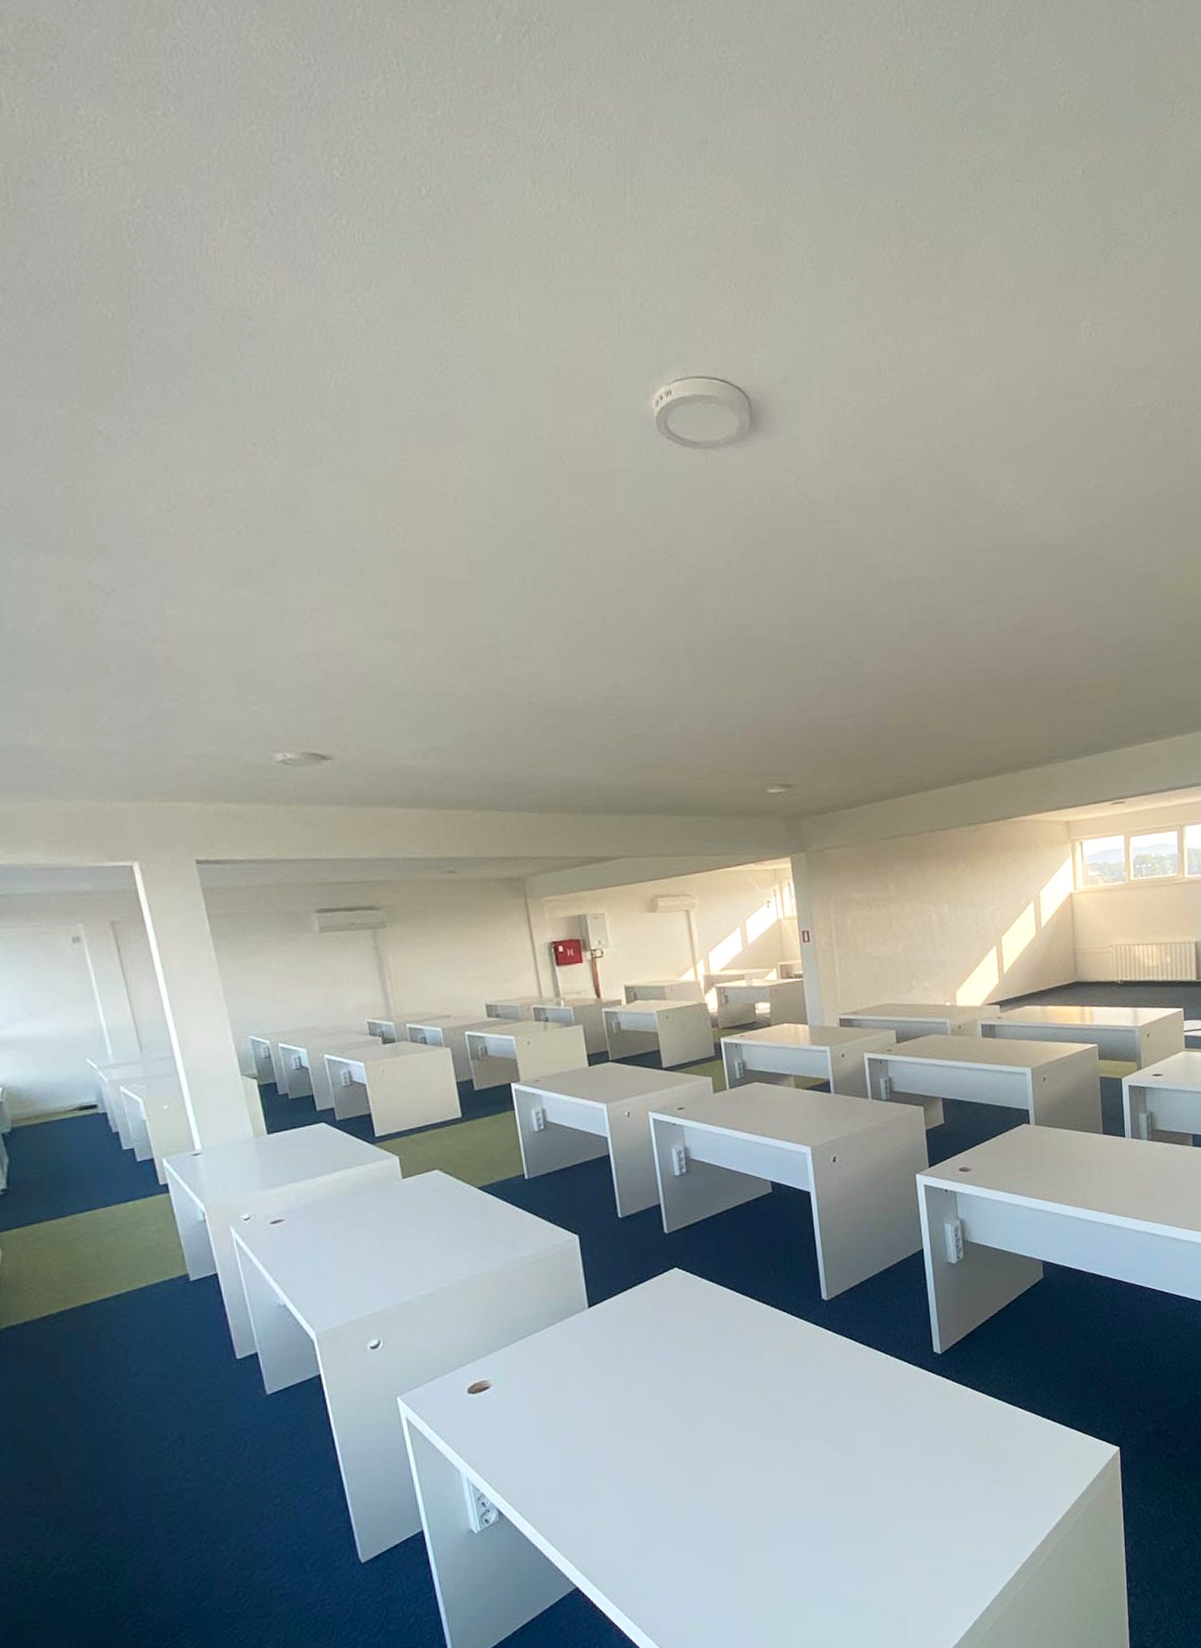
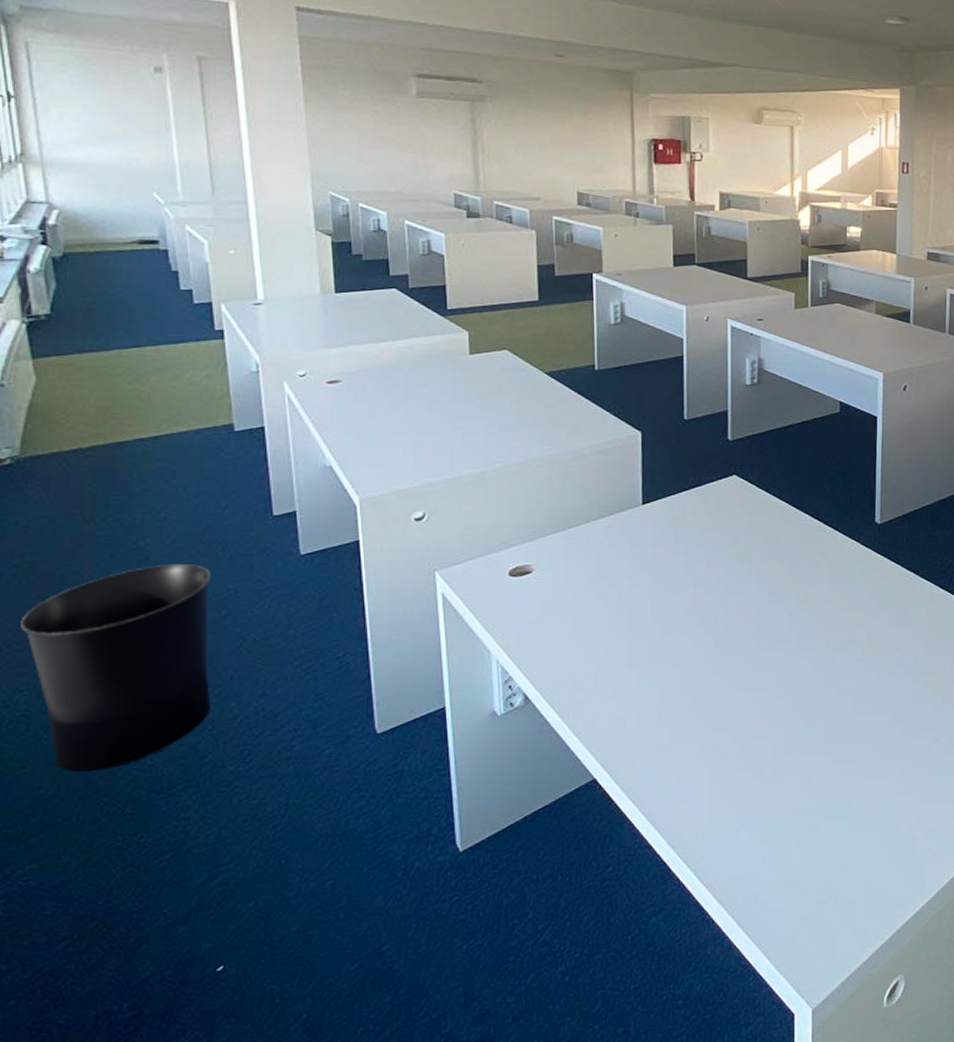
waste bin: none [16,1415,202,1629] -> present [21,563,212,772]

